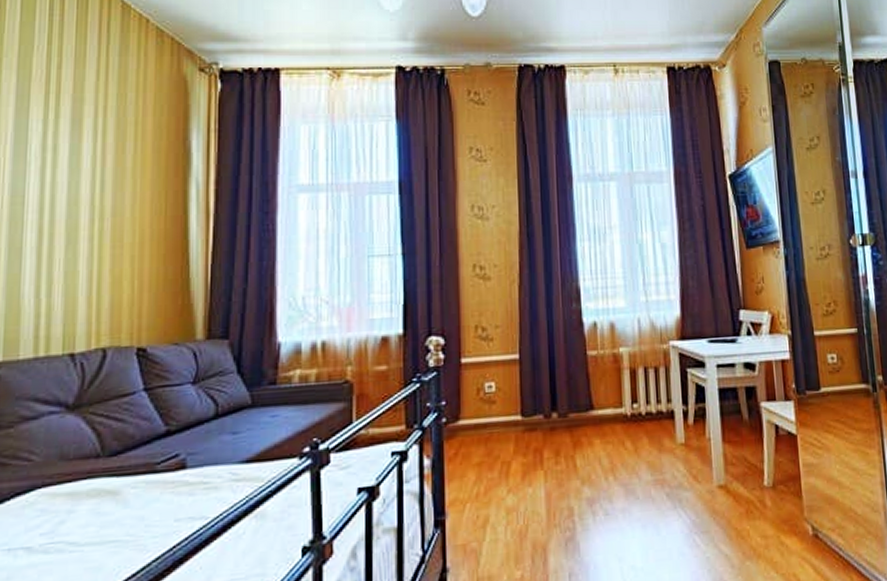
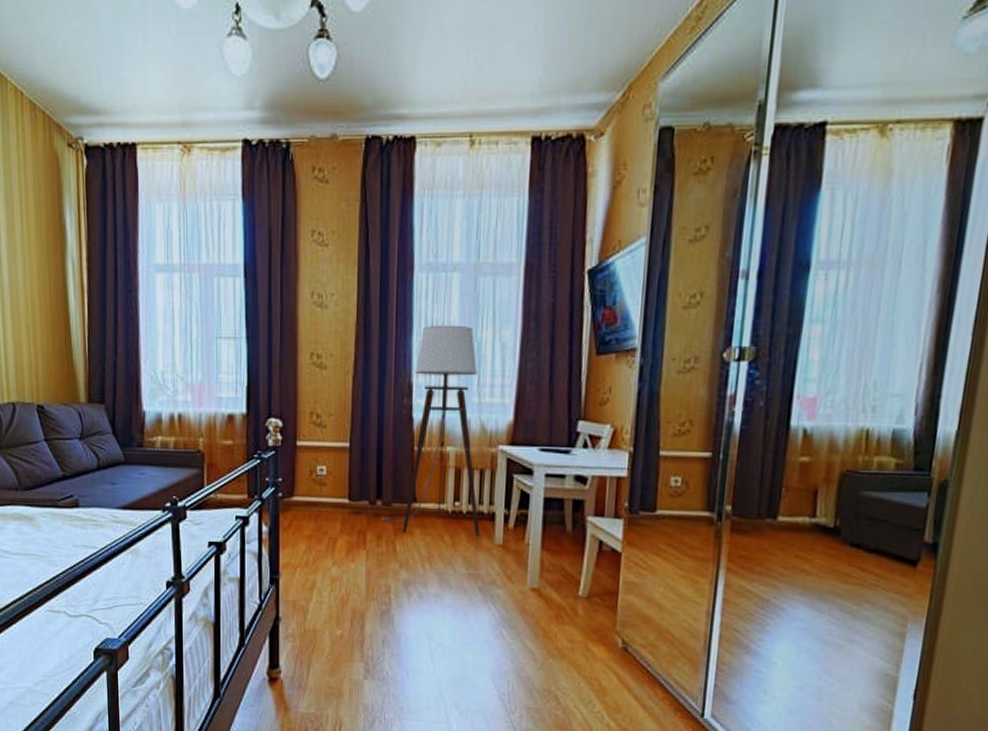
floor lamp: none [558,229,662,445] -> present [381,324,481,537]

